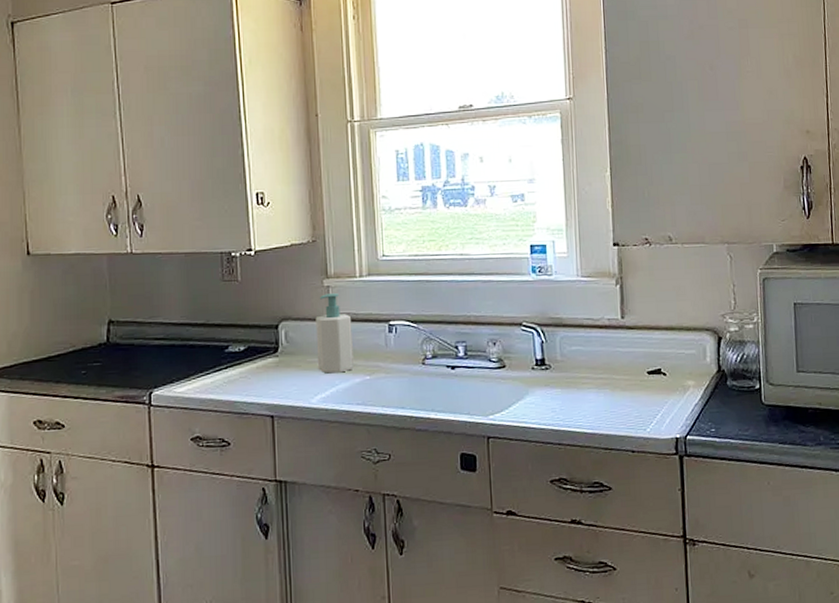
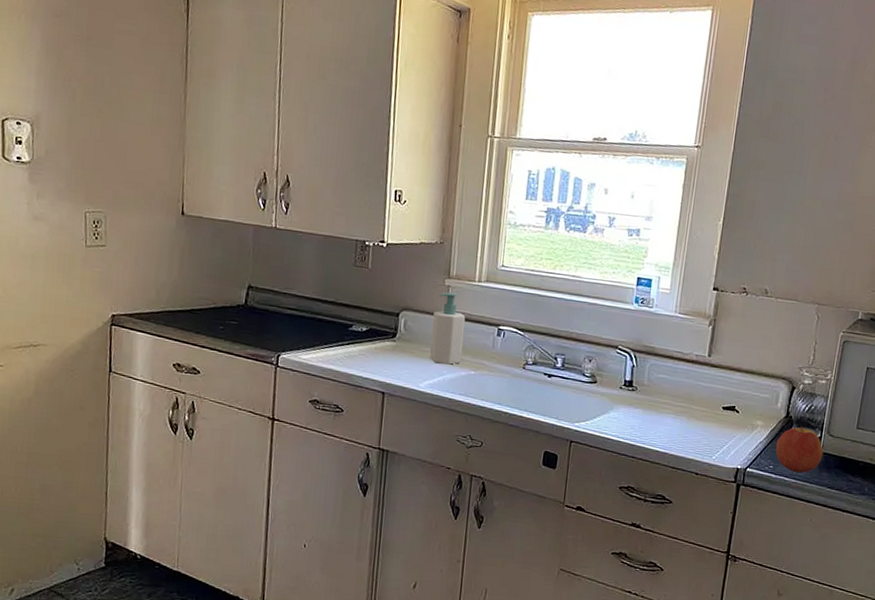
apple: none [713,379,767,432] -> present [775,426,824,473]

